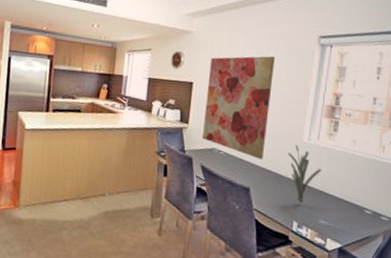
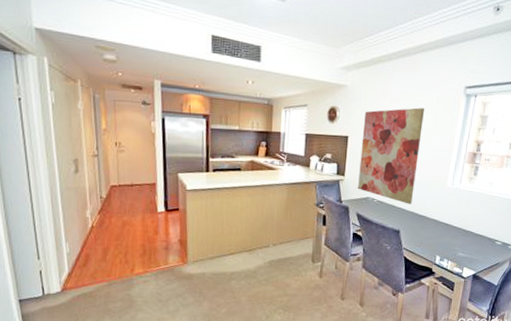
plant: present [288,144,323,204] -> none [434,189,463,241]

